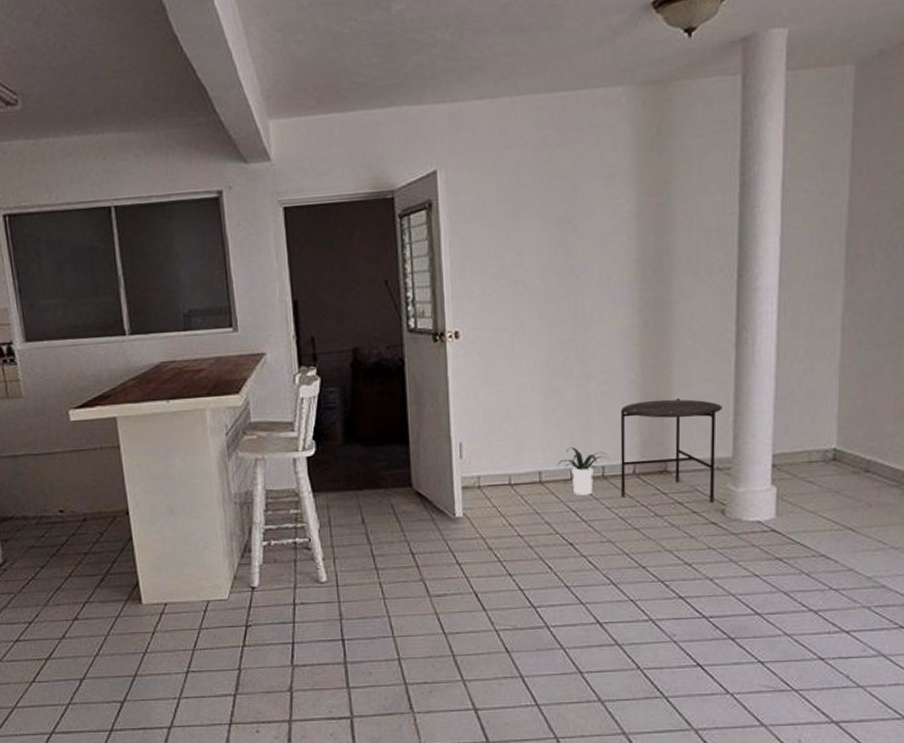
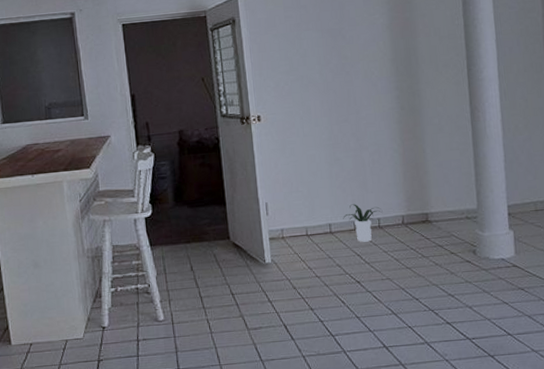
side table: present [620,398,723,503] -> none [389,163,467,245]

